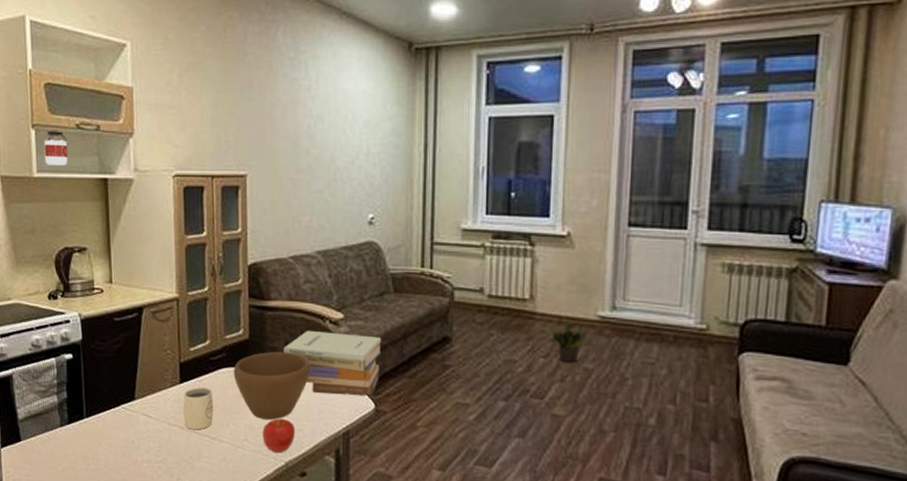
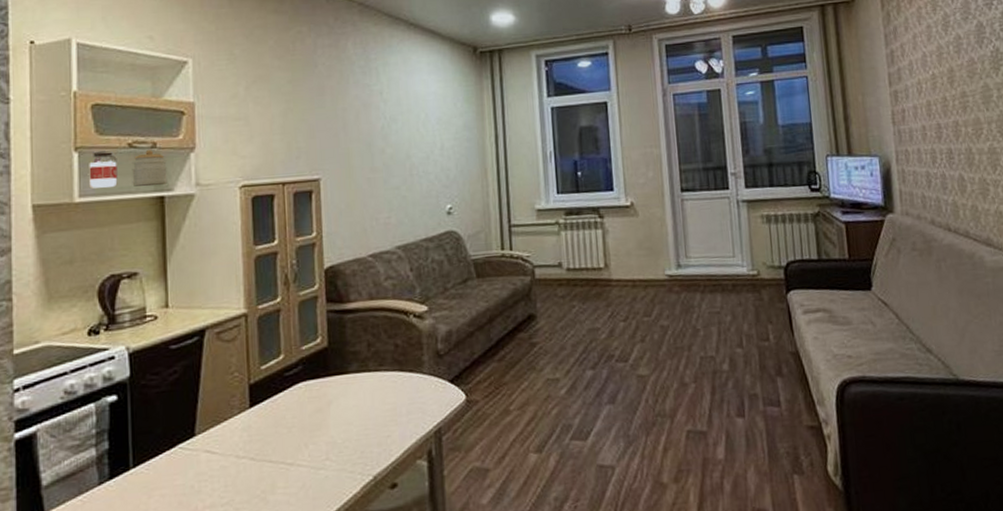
jar: none [79,132,110,168] -> present [131,150,167,187]
mug: present [183,387,213,430] -> none [253,407,289,459]
bowl: present [233,351,310,420] -> none [311,354,396,432]
fruit: present [262,419,296,454] -> none [346,427,384,468]
books: present [283,330,382,396] -> none [366,324,469,393]
potted plant: present [543,323,587,363] -> none [620,285,659,324]

